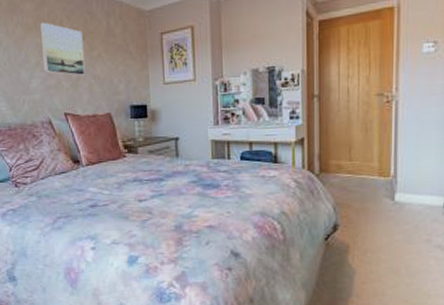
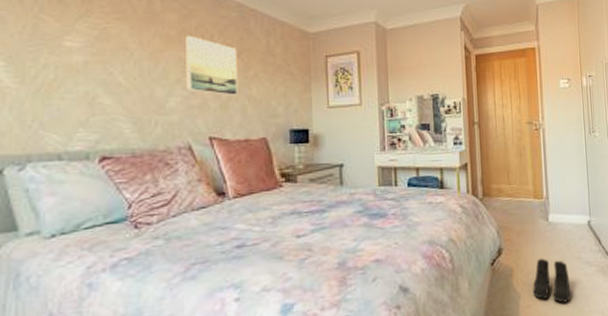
boots: none [370,237,415,284] -> present [532,258,571,303]

